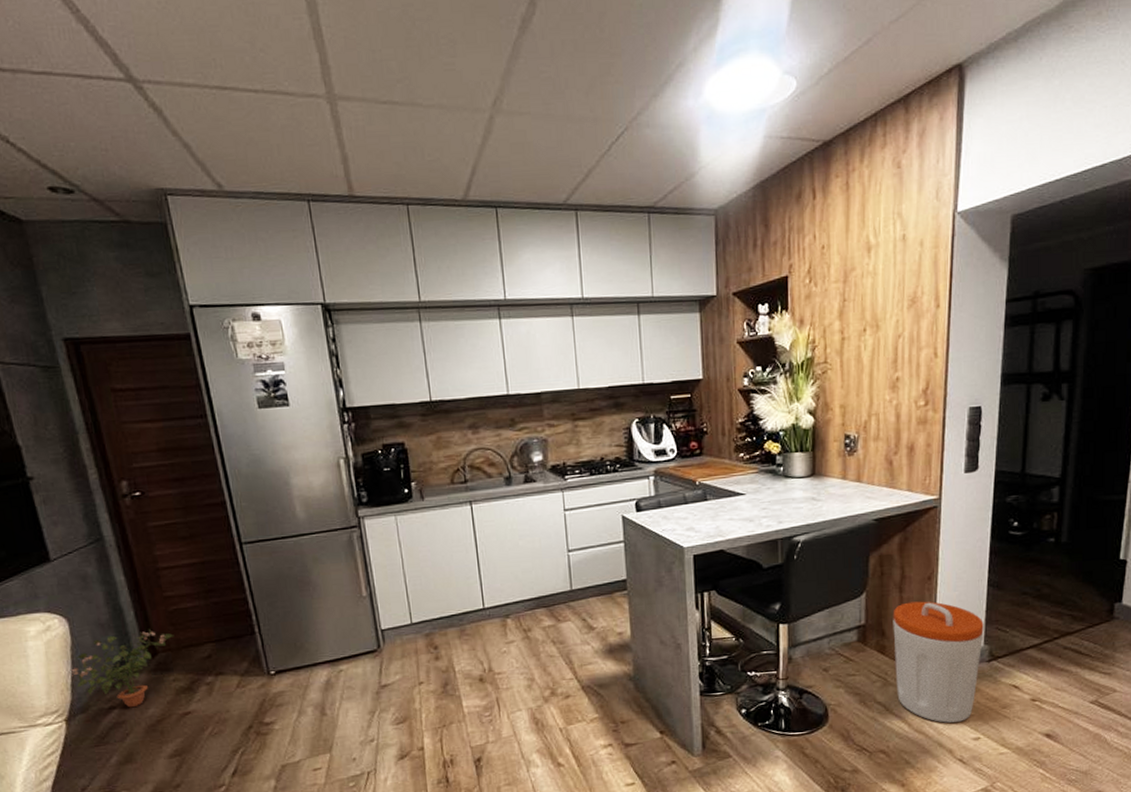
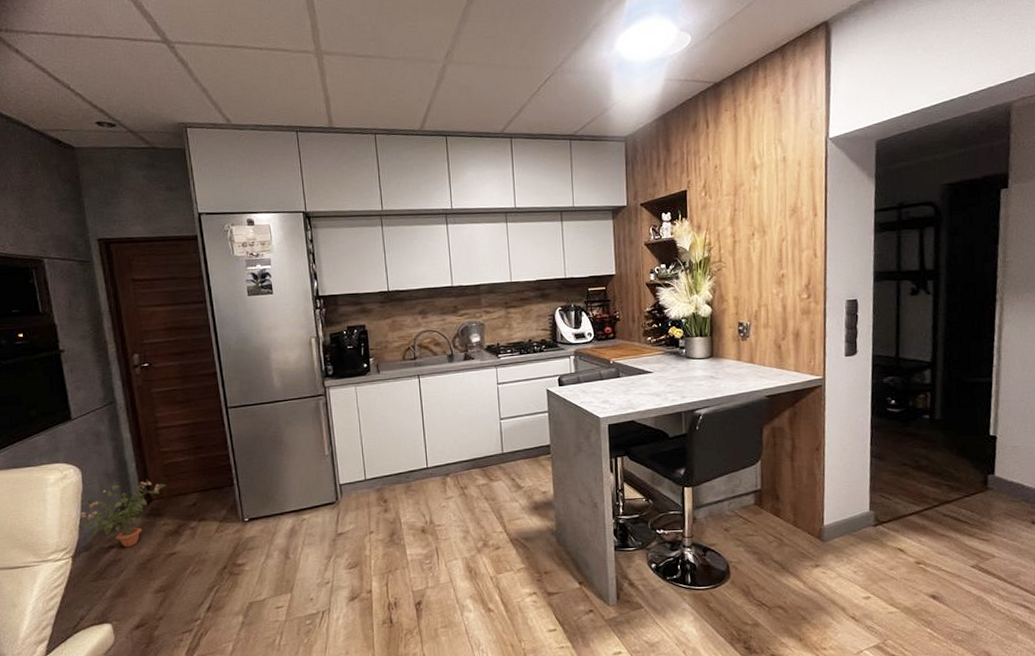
trash can: present [893,601,984,723] -> none [785,469,869,582]

